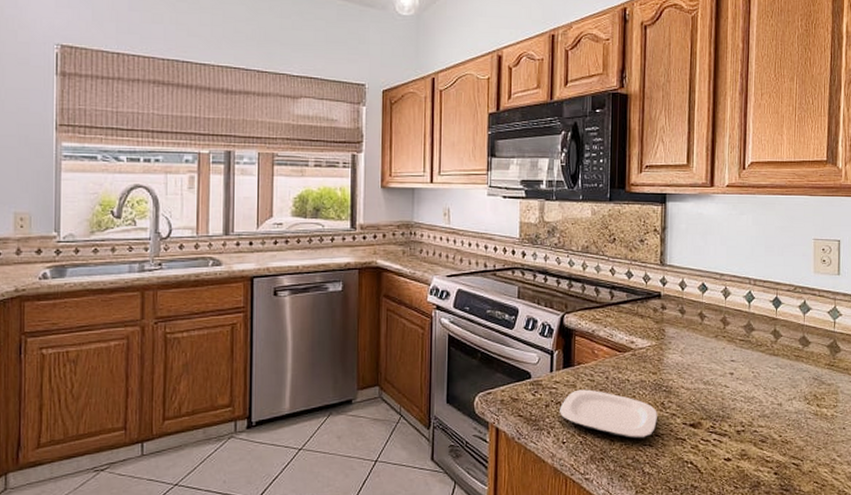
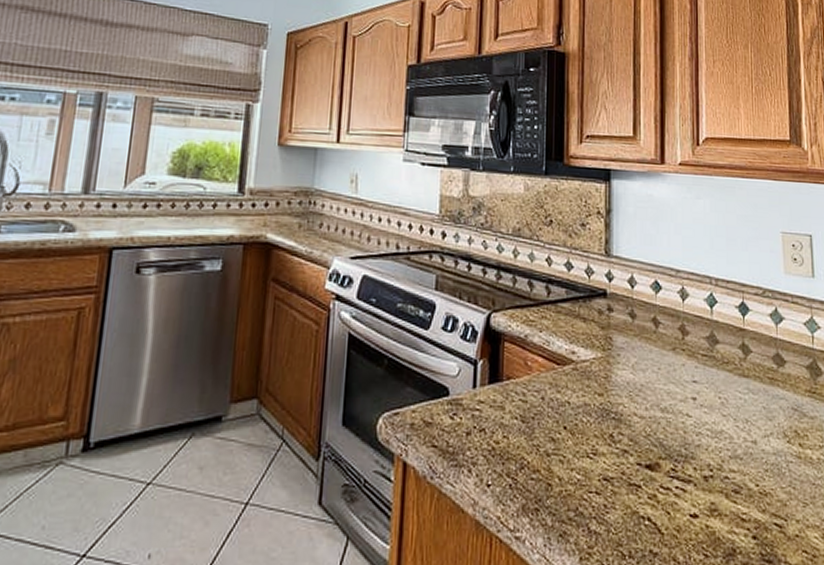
plate: present [560,389,657,439] -> none [484,413,605,483]

